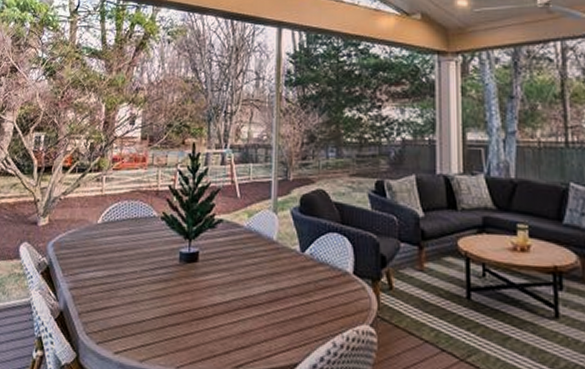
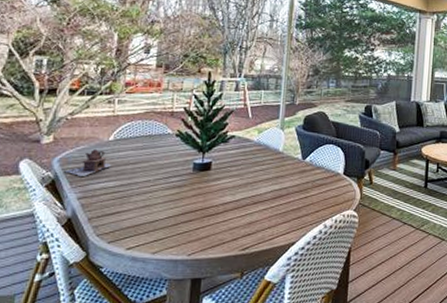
teapot: none [57,233,99,265] -> present [64,149,111,178]

